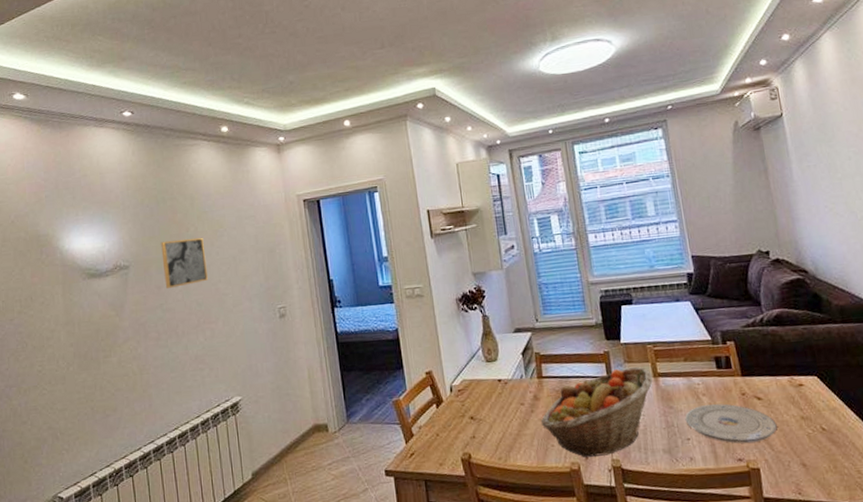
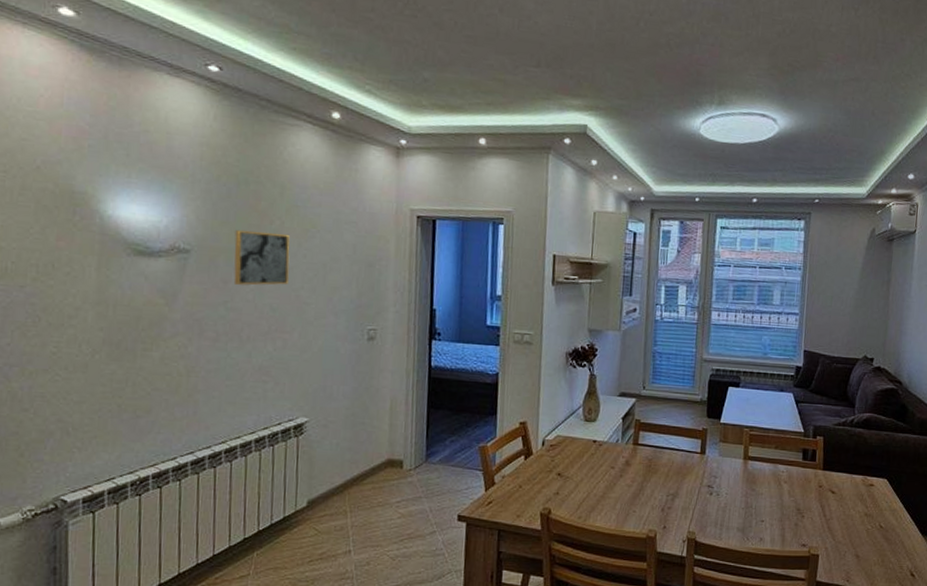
fruit basket: present [541,367,653,457] -> none [628,447,743,527]
plate: present [685,403,777,444] -> none [763,492,843,531]

